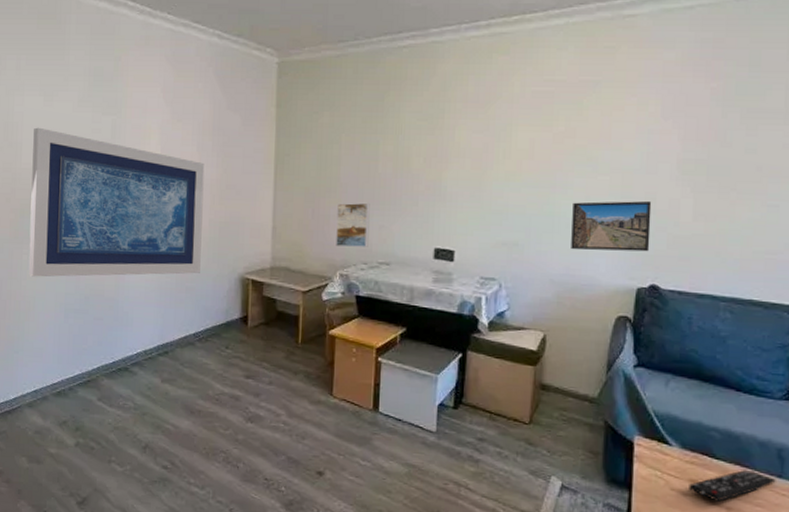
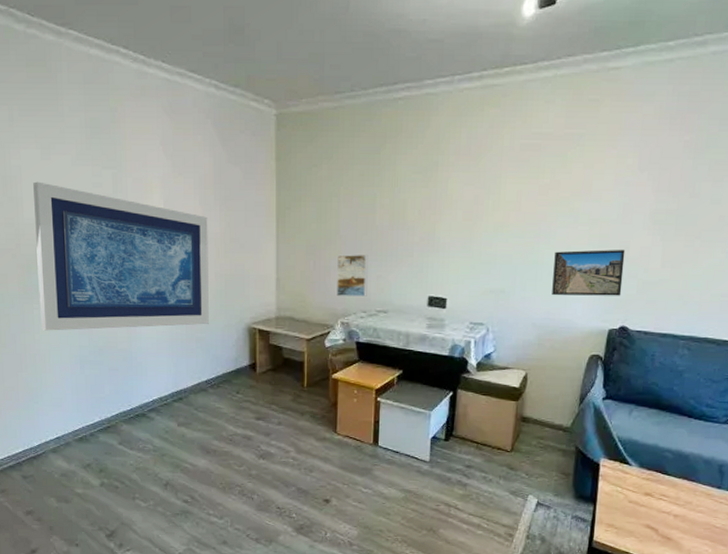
remote control: present [689,470,776,502] -> none [644,484,716,510]

